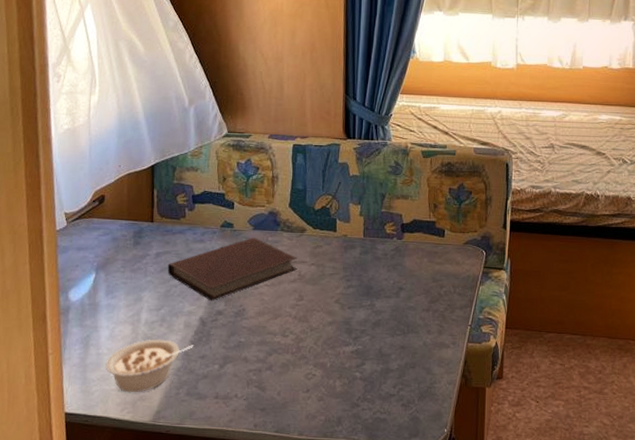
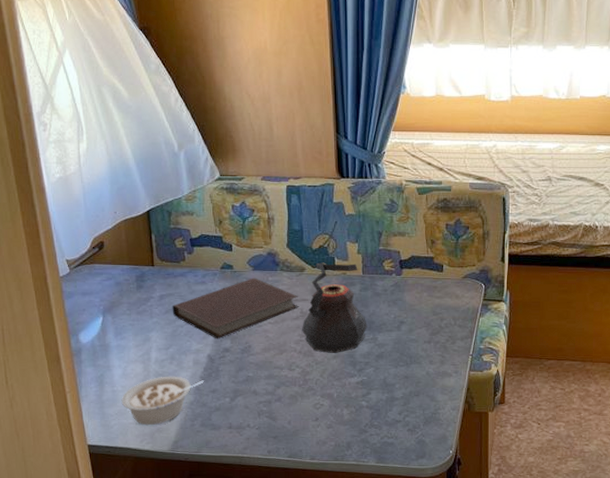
teapot: none [299,223,366,320] -> present [302,262,367,354]

